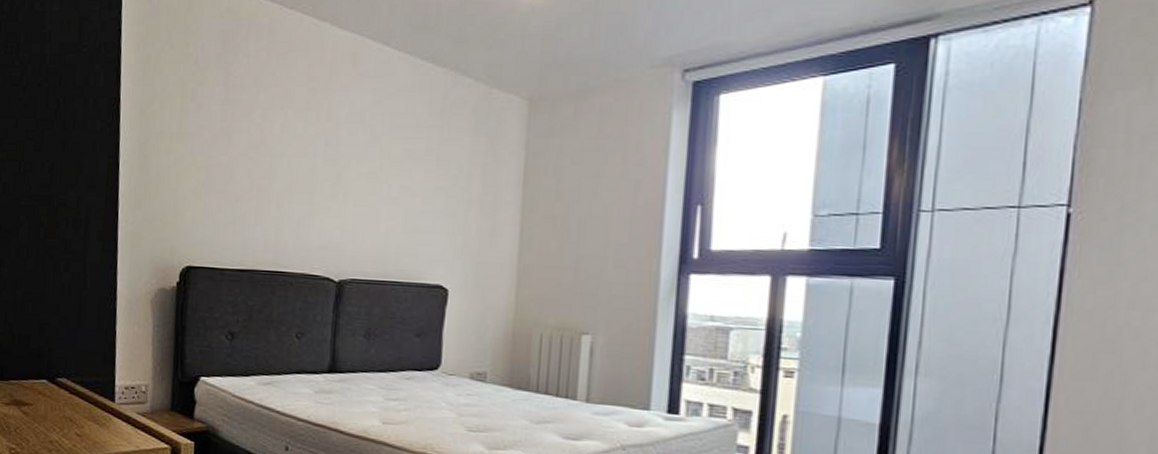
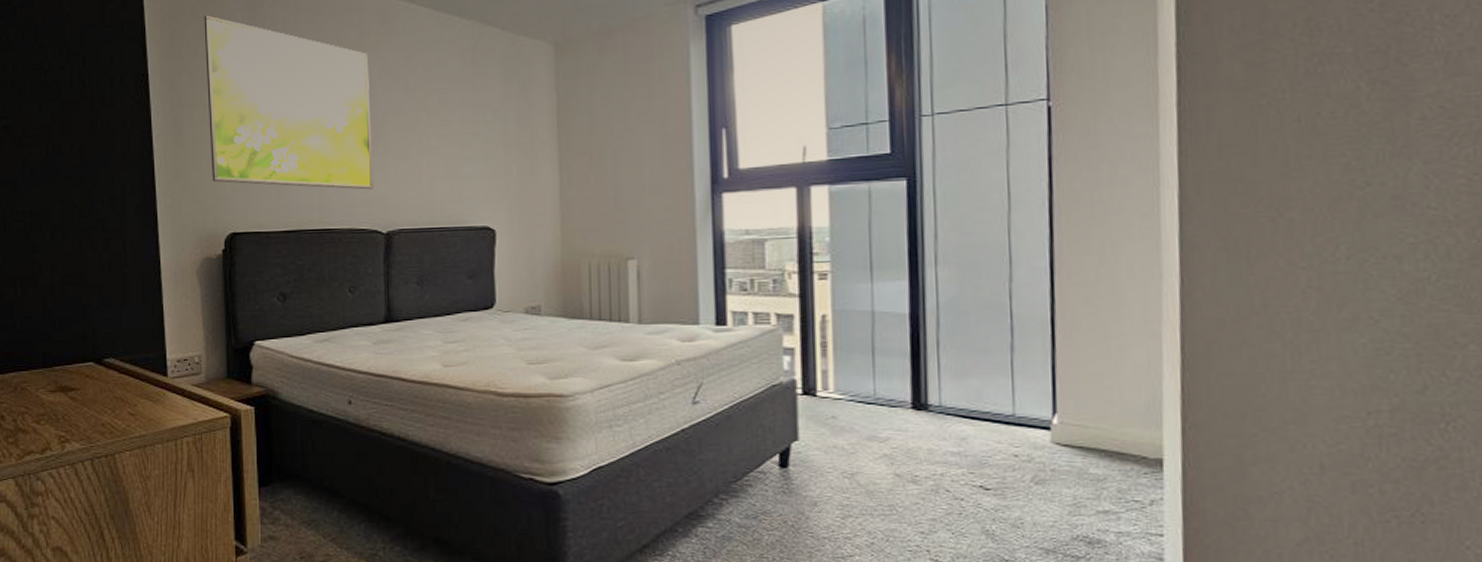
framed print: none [173,43,337,236] -> present [204,15,374,190]

